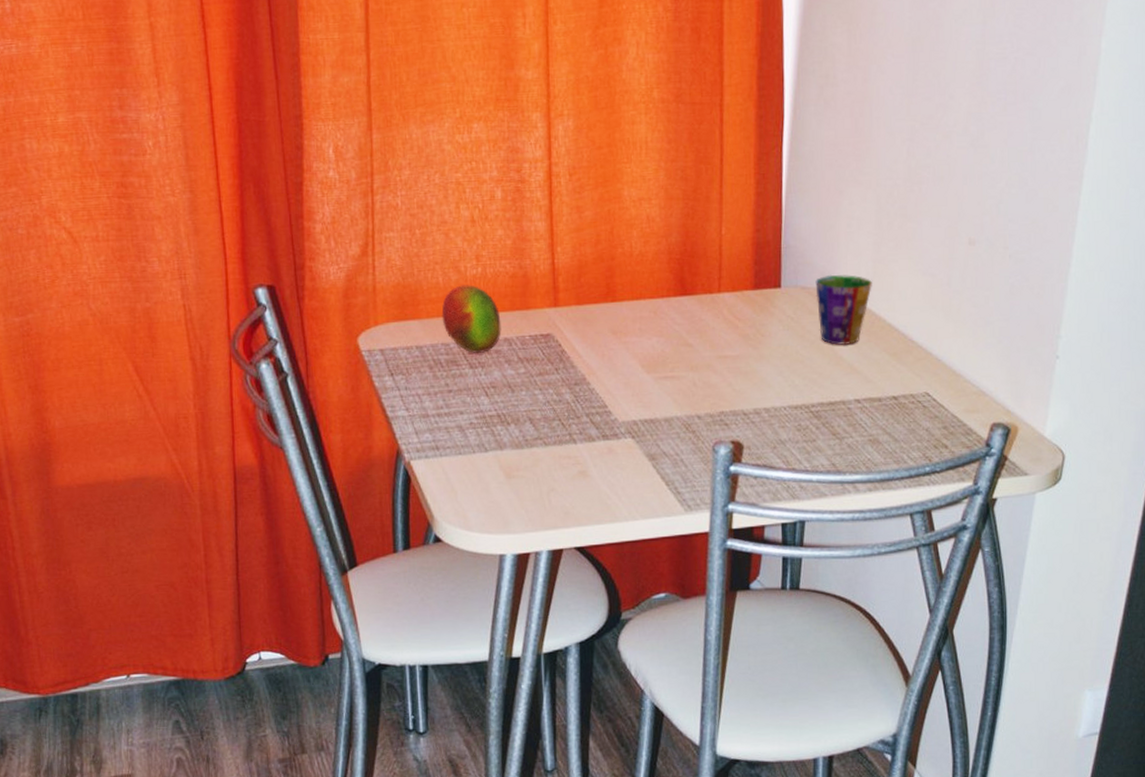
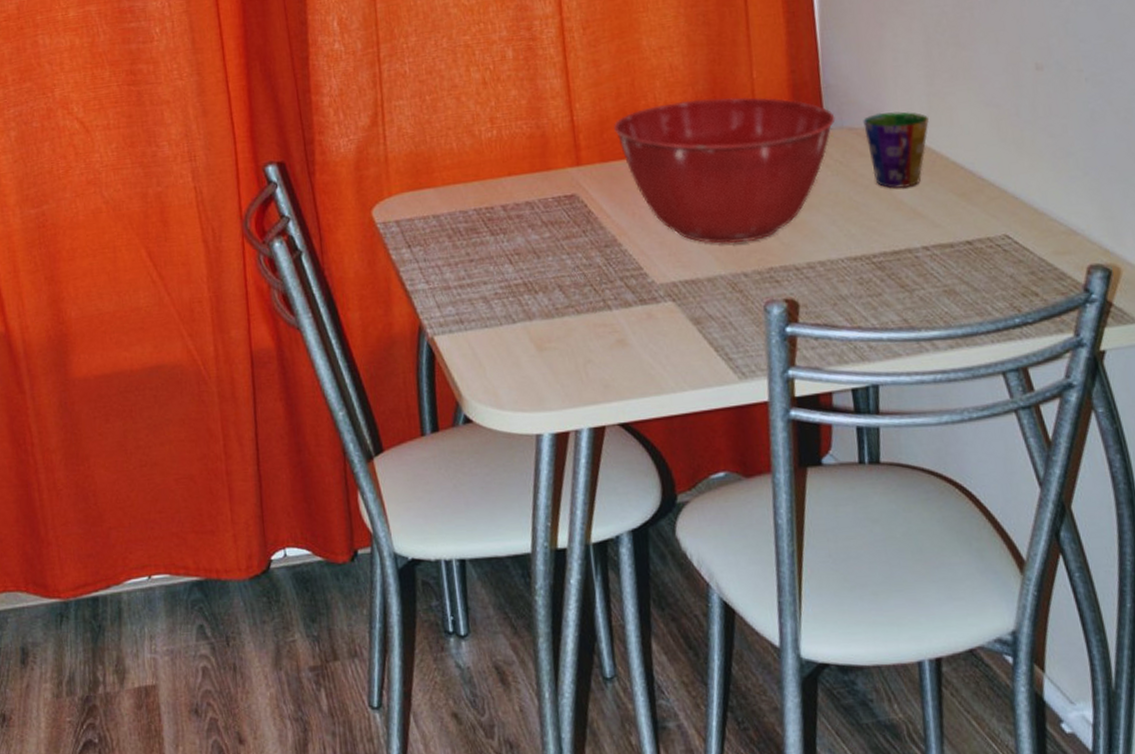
fruit: present [441,285,502,353] -> none [457,148,522,220]
mixing bowl: none [591,250,791,388] -> present [614,97,836,244]

